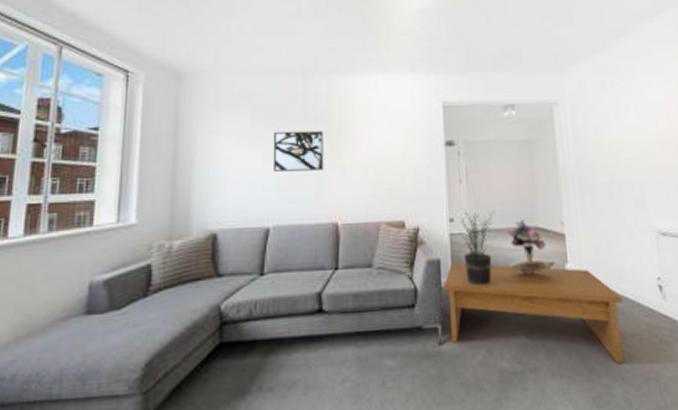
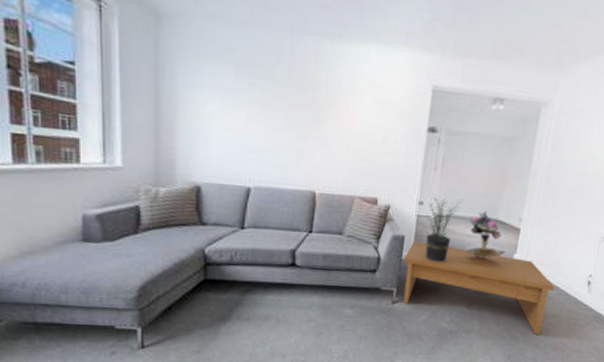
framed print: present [272,130,324,172] -> none [255,92,309,140]

